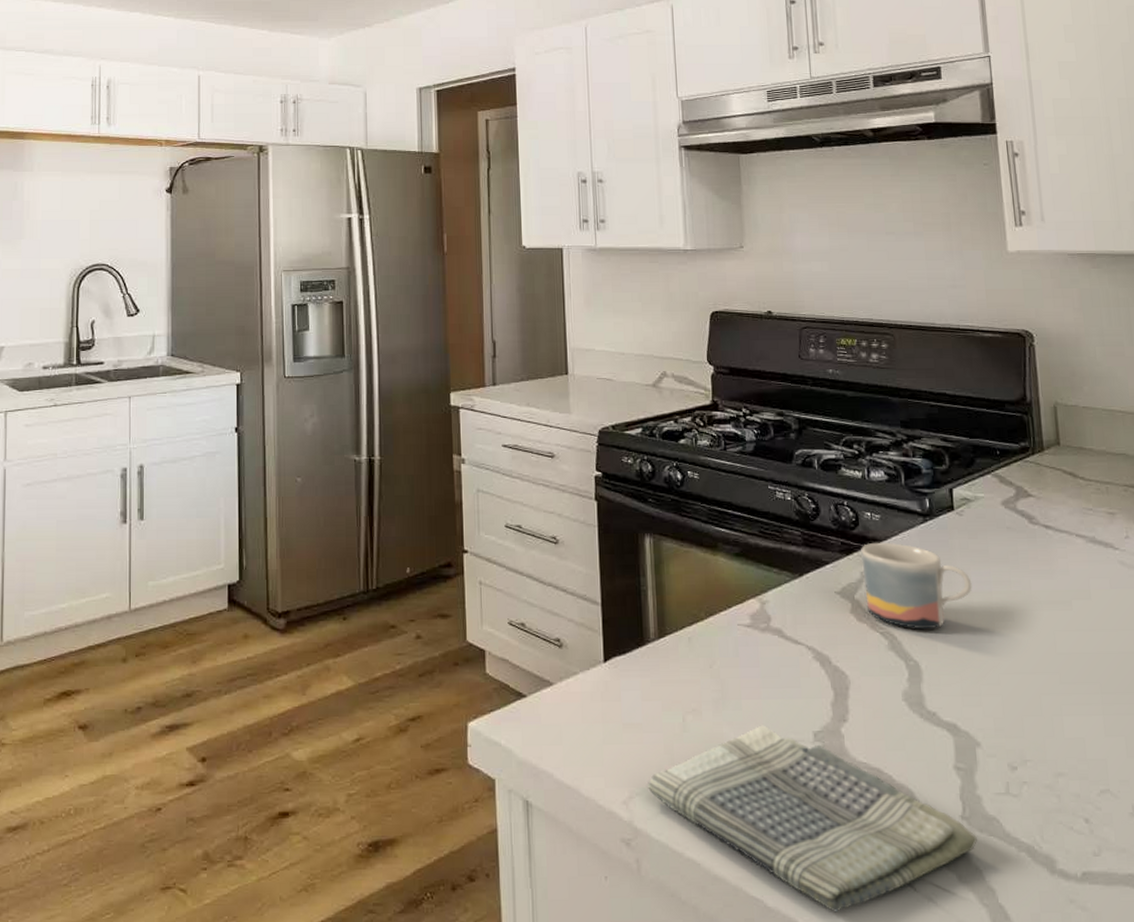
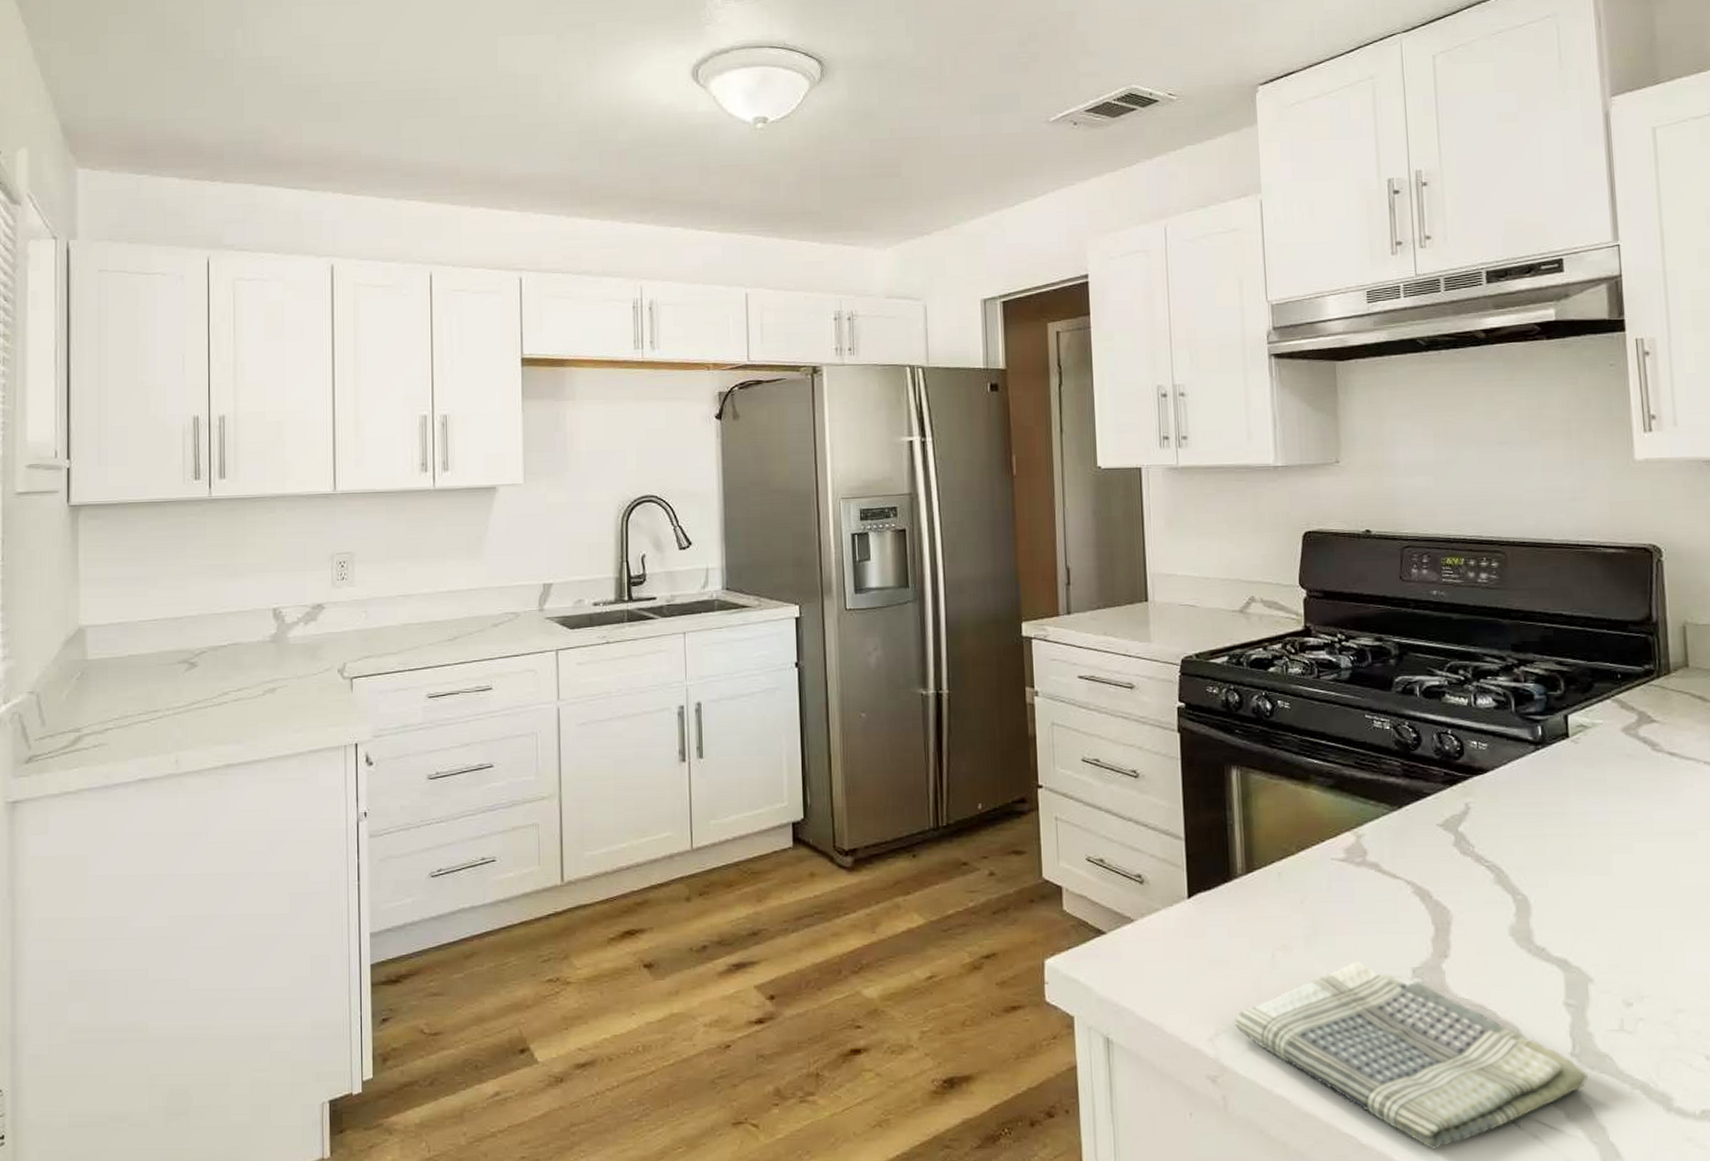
mug: present [861,542,972,630] -> none [1466,772,1588,863]

